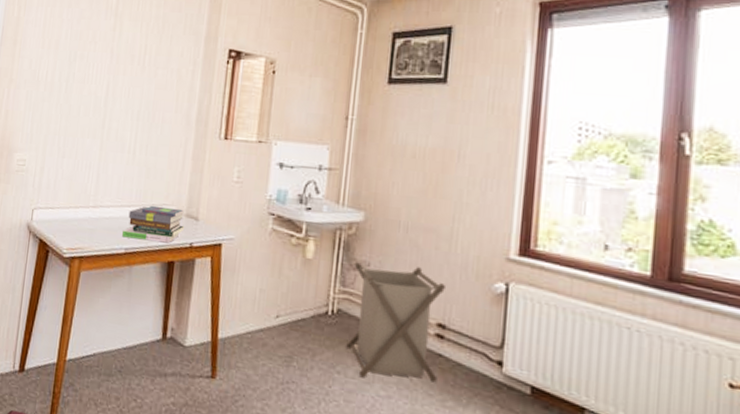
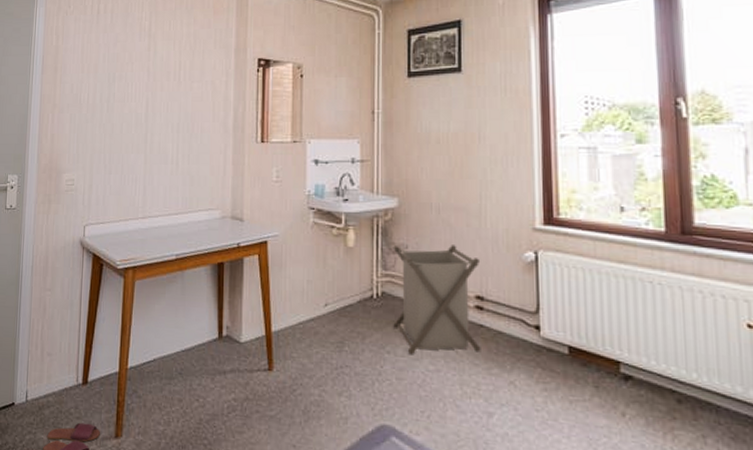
books: present [122,205,185,244] -> none [172,211,231,246]

